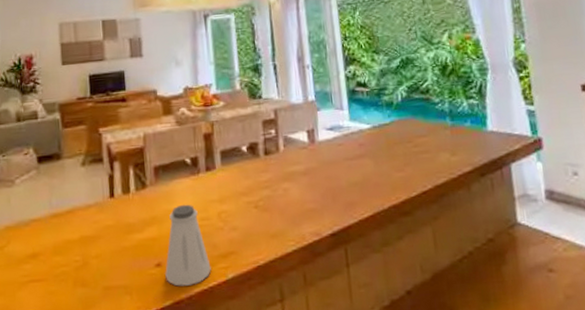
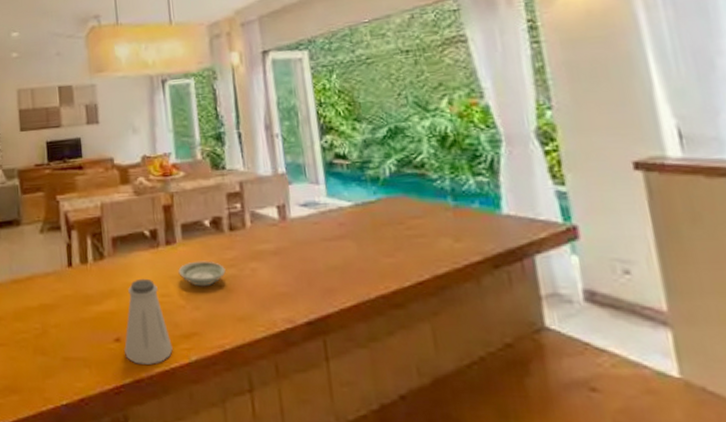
saucer: none [217,183,261,209] -> present [178,260,226,287]

